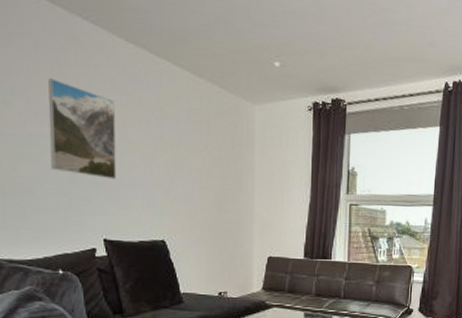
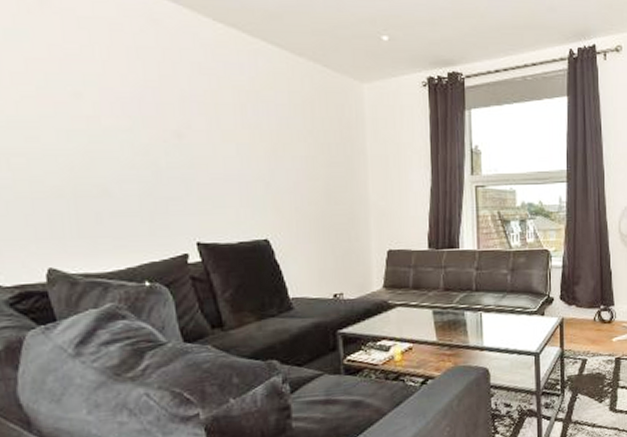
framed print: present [48,78,117,180] -> none [125,65,209,174]

